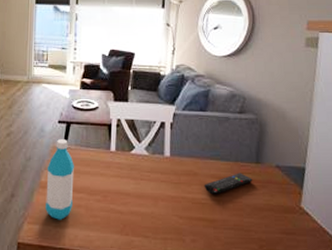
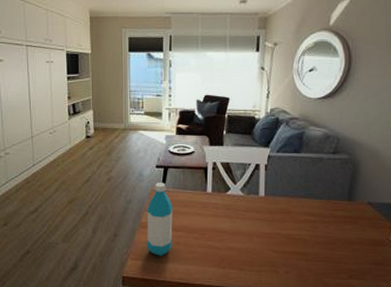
remote control: present [204,173,253,195] -> none [297,210,345,231]

